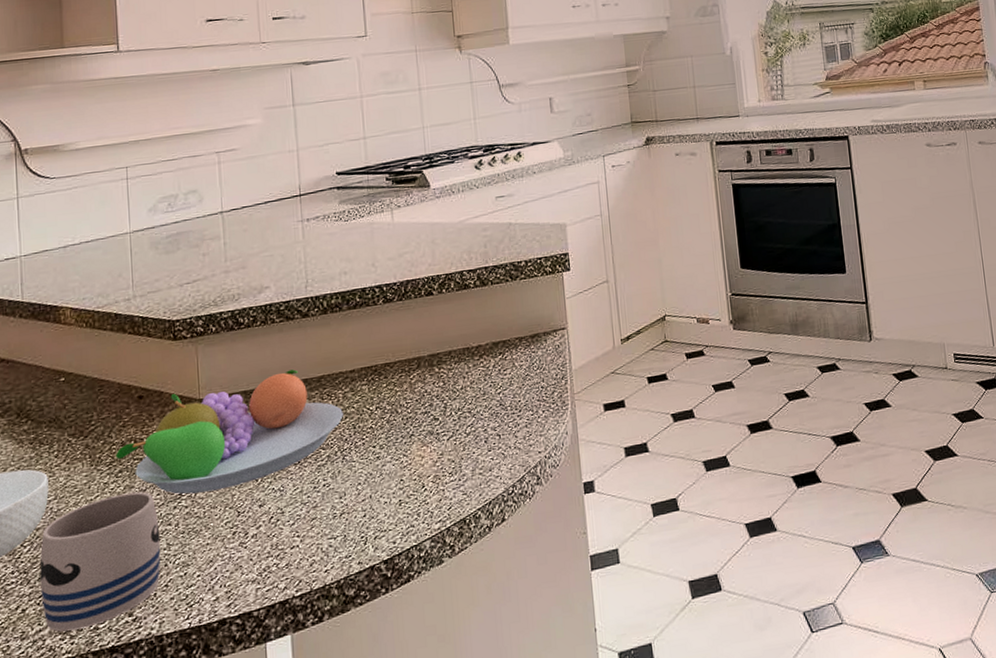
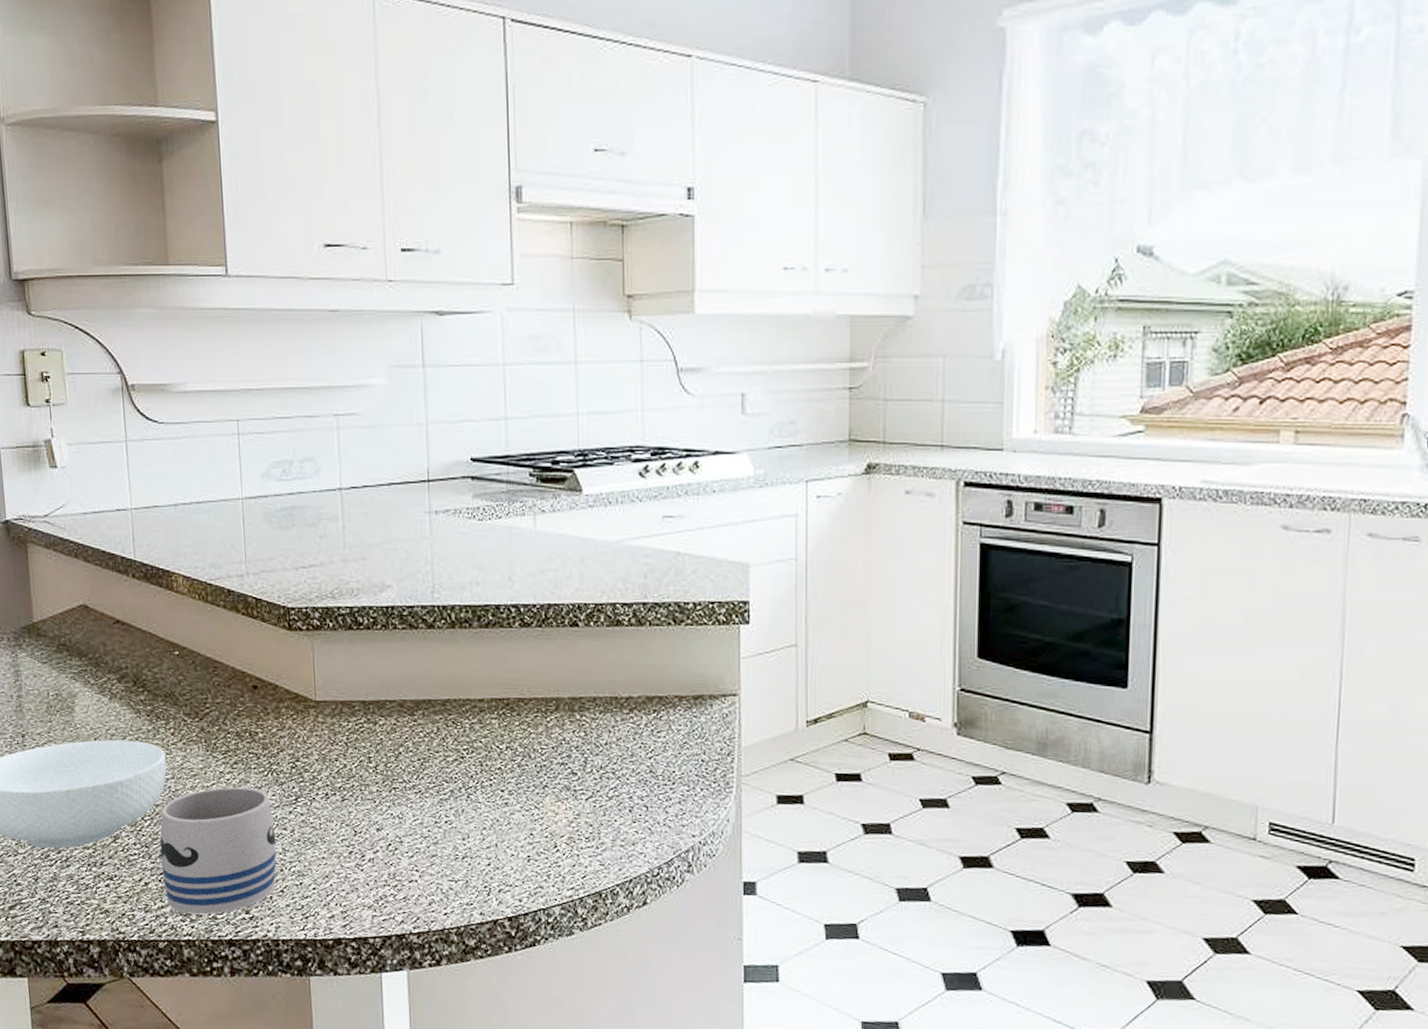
fruit bowl: present [116,369,343,494] -> none [231,686,469,804]

